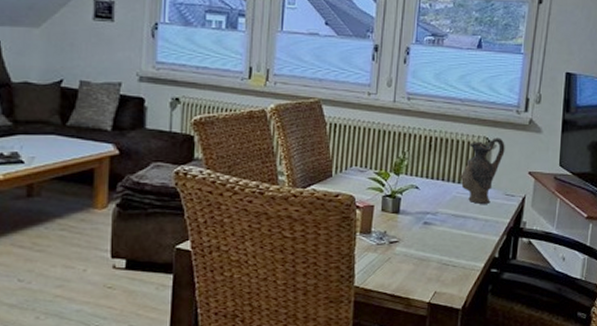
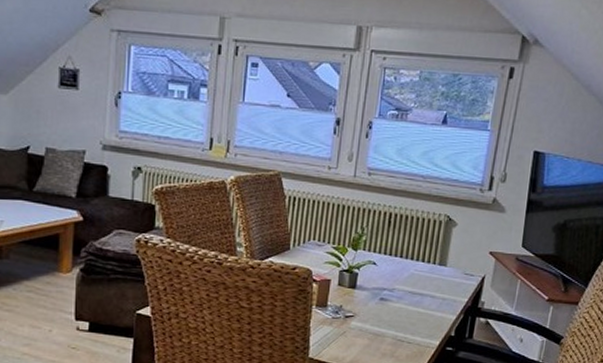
ceramic pitcher: present [460,137,505,204] -> none [419,216,467,282]

